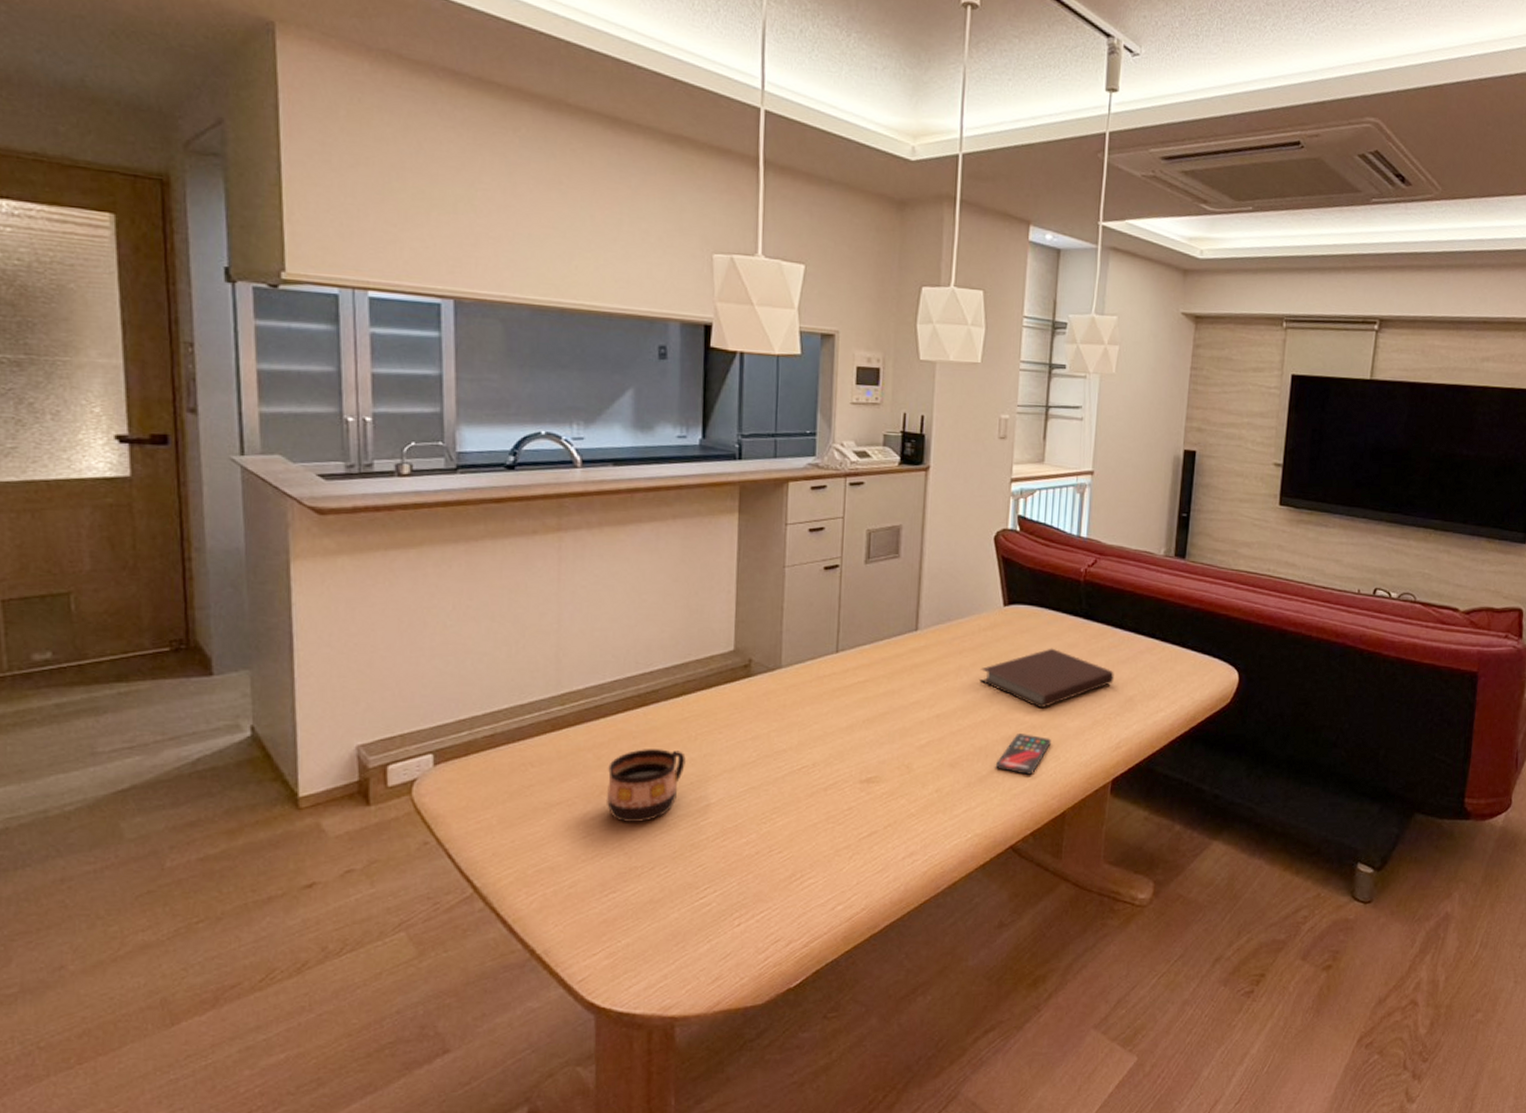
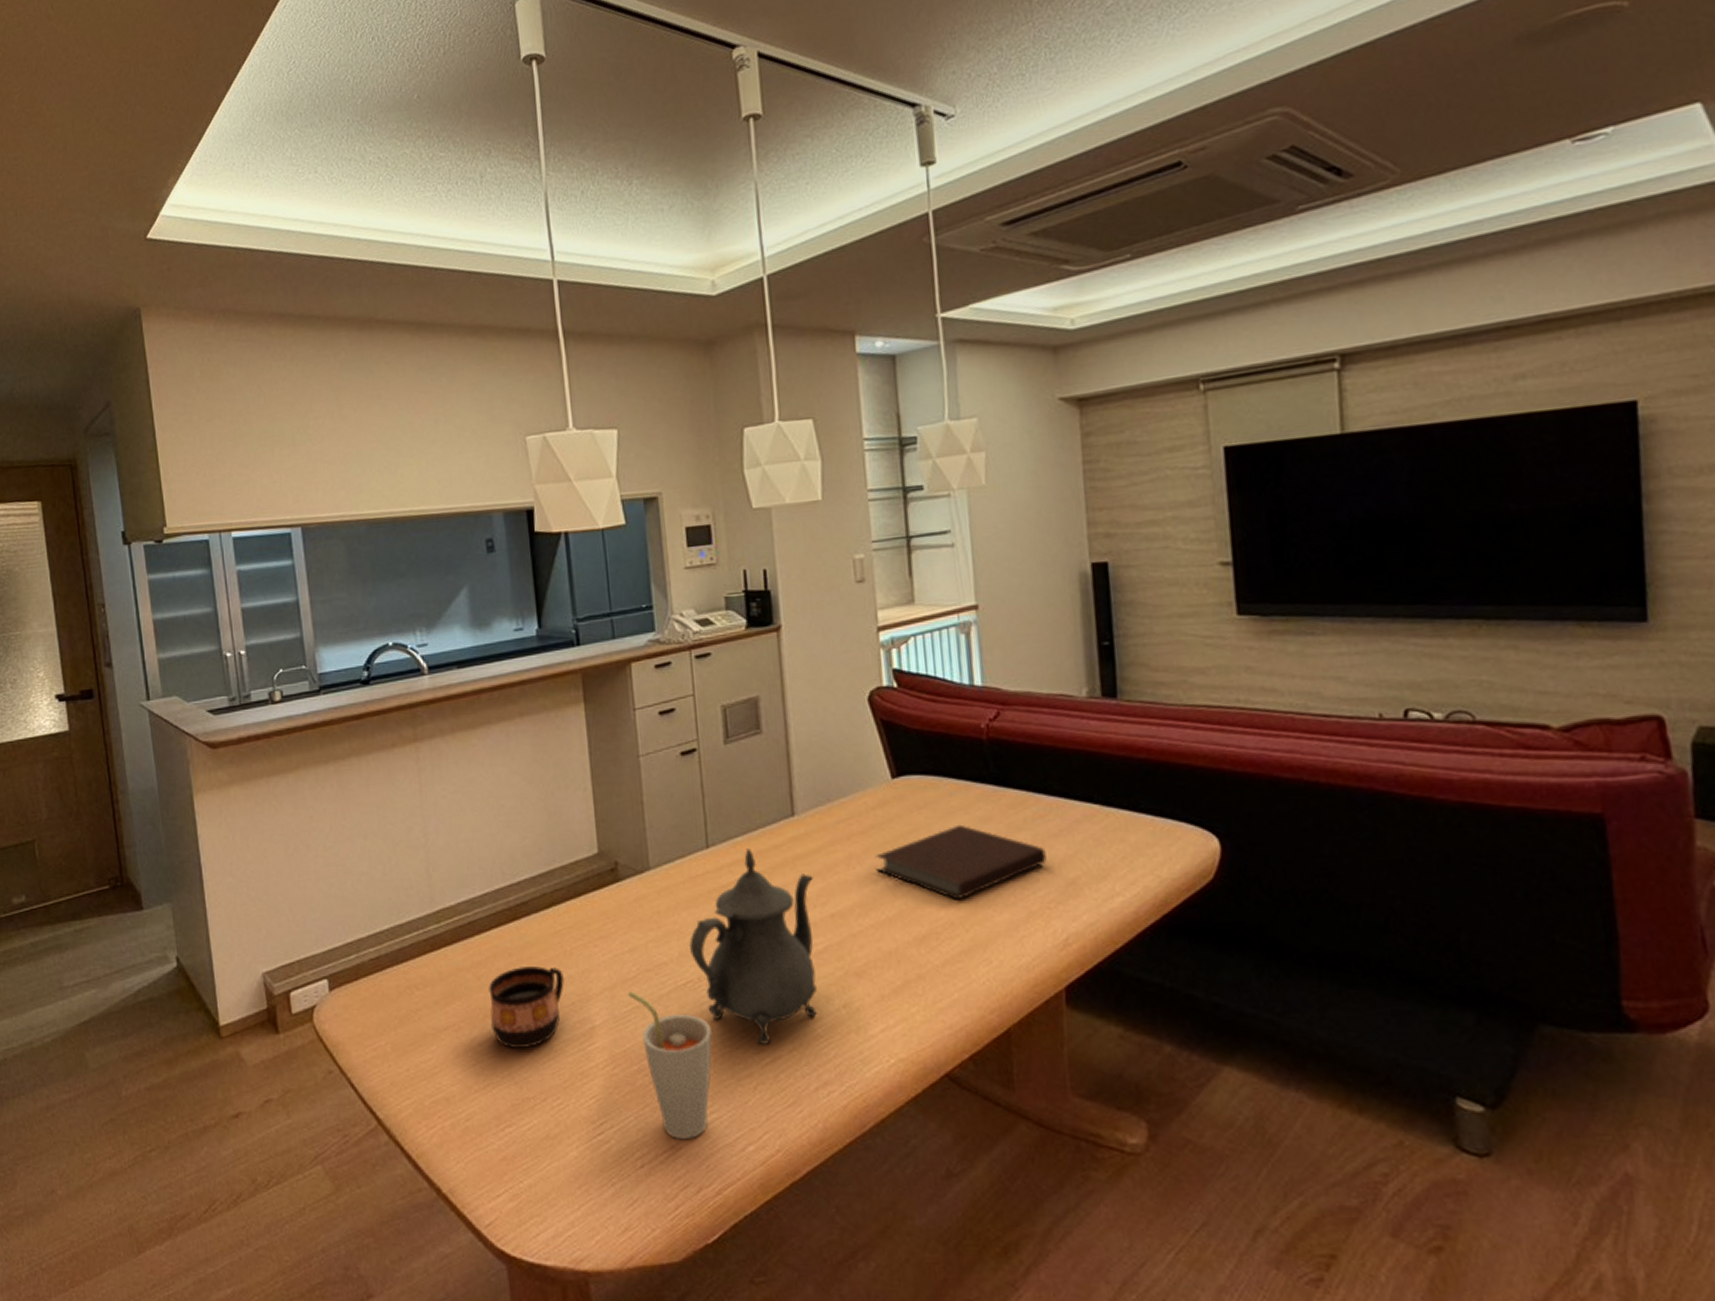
cup: none [745,773,819,901] -> present [627,991,712,1139]
teapot: none [808,655,926,821] -> present [688,848,818,1044]
smartphone: present [996,734,1051,775] -> none [912,932,977,984]

